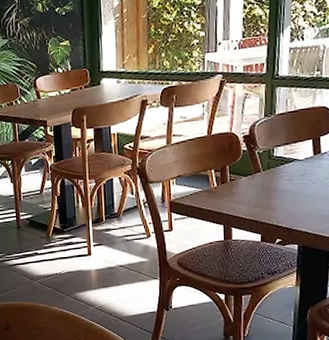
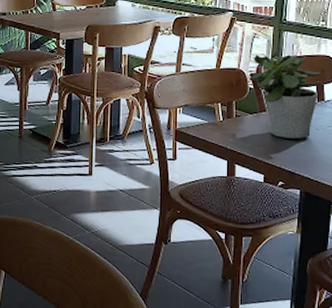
potted plant: none [242,107,319,196] -> present [250,49,323,139]

